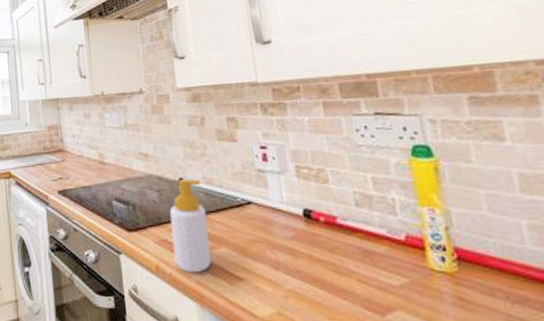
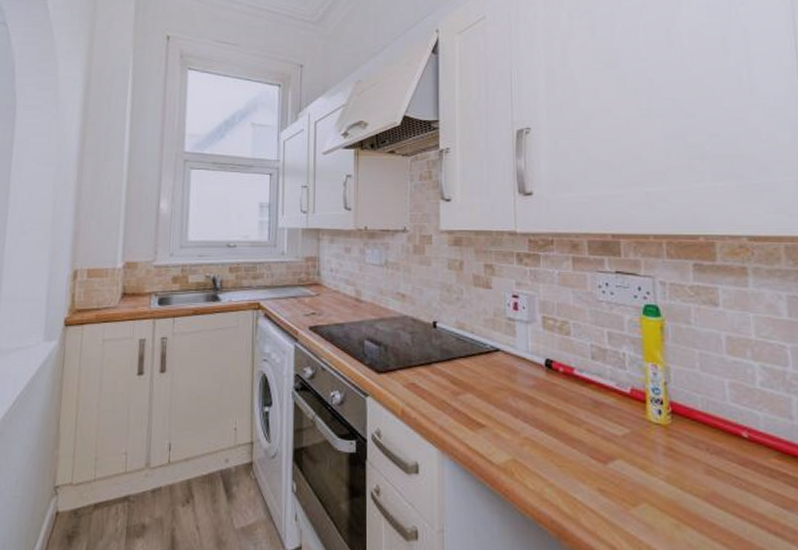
soap bottle: present [169,179,212,272] -> none [420,323,456,417]

